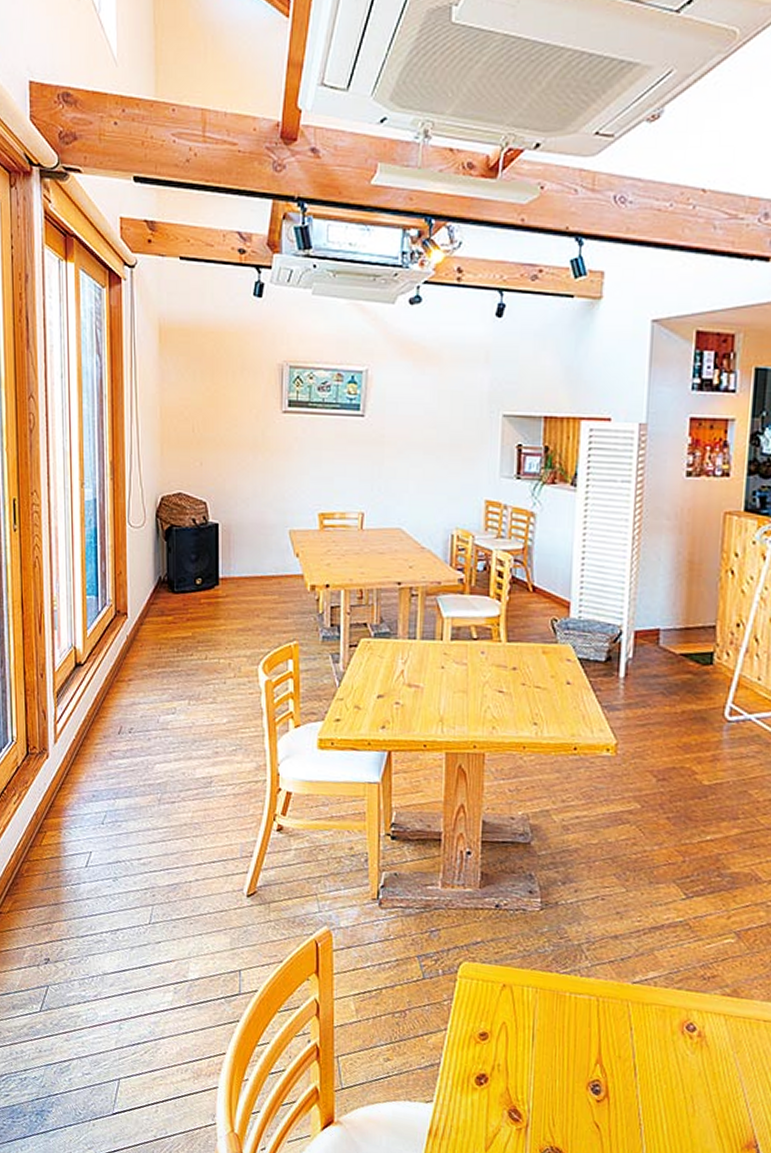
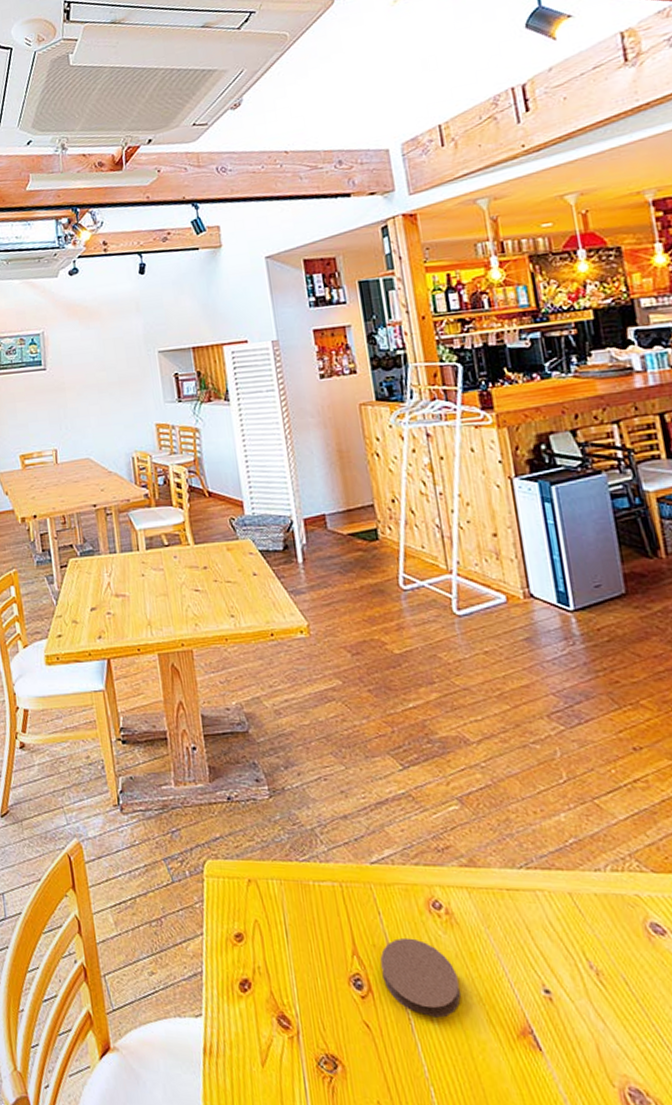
coaster: none [622,1053,696,1126] -> present [380,937,461,1018]

